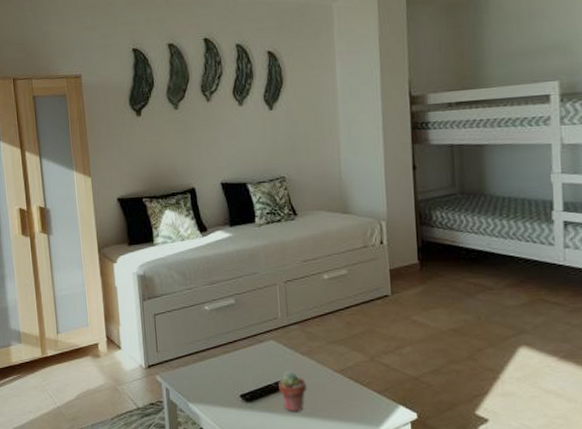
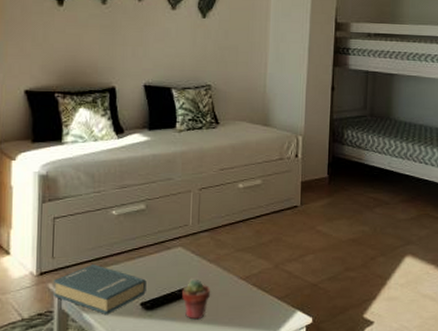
hardback book: none [161,358,244,405] -> present [54,264,147,314]

